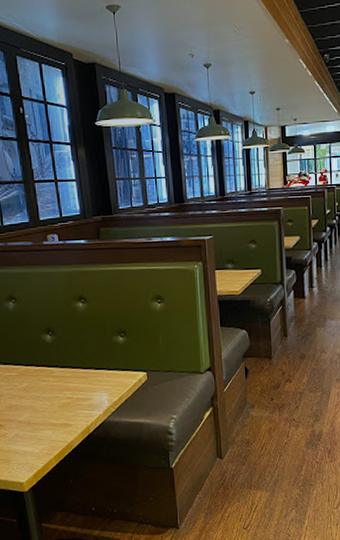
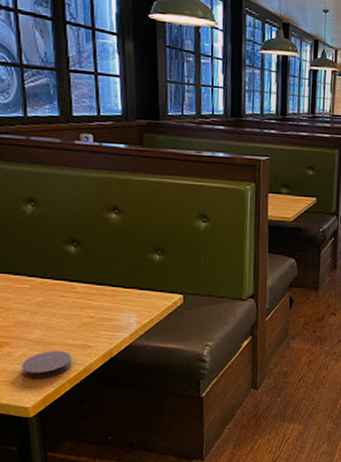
coaster: none [15,430,56,457] -> present [22,351,72,379]

